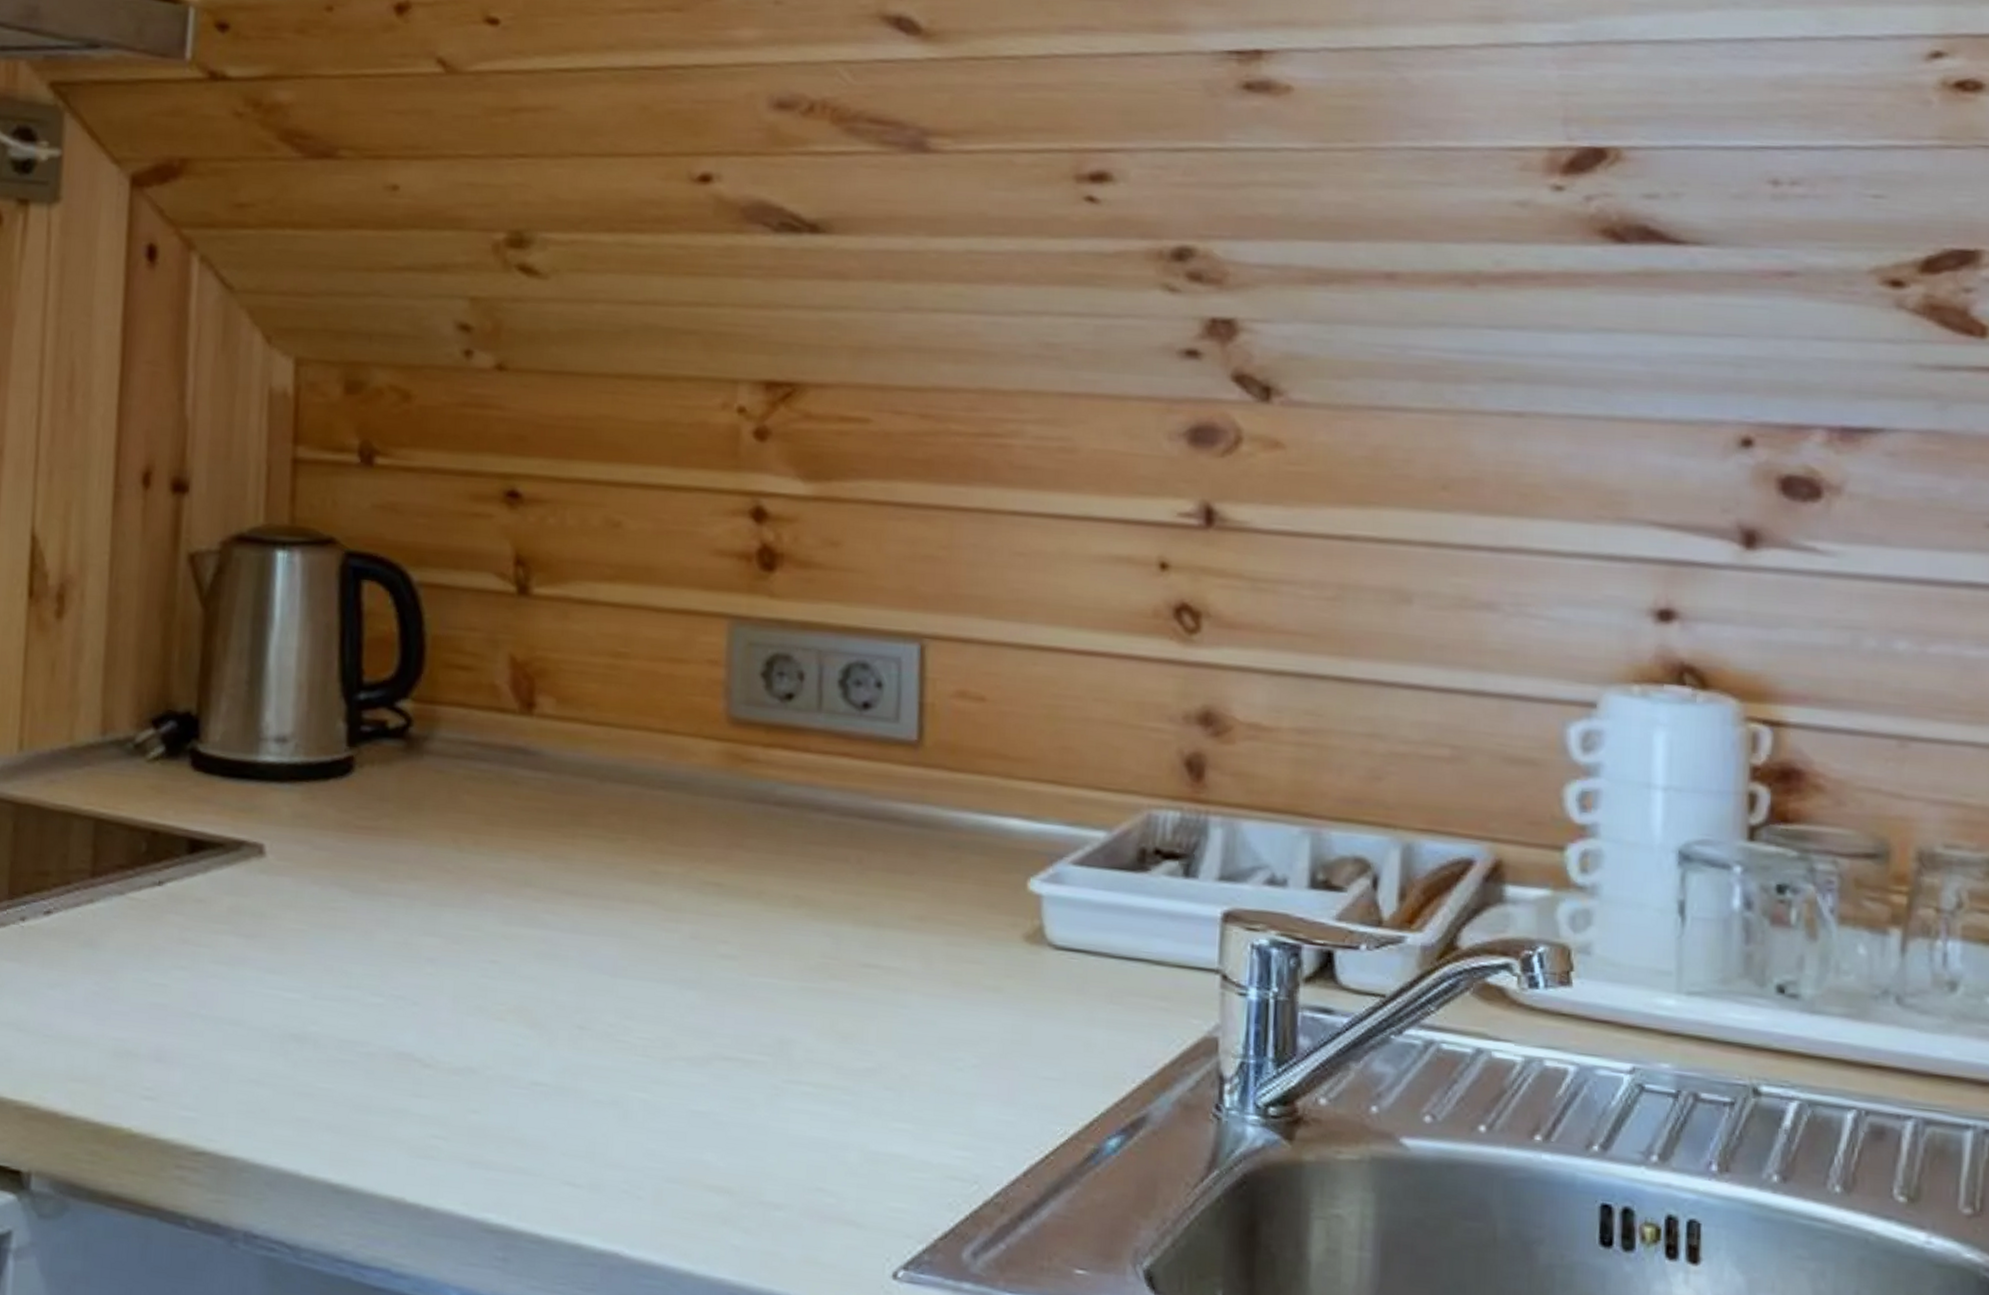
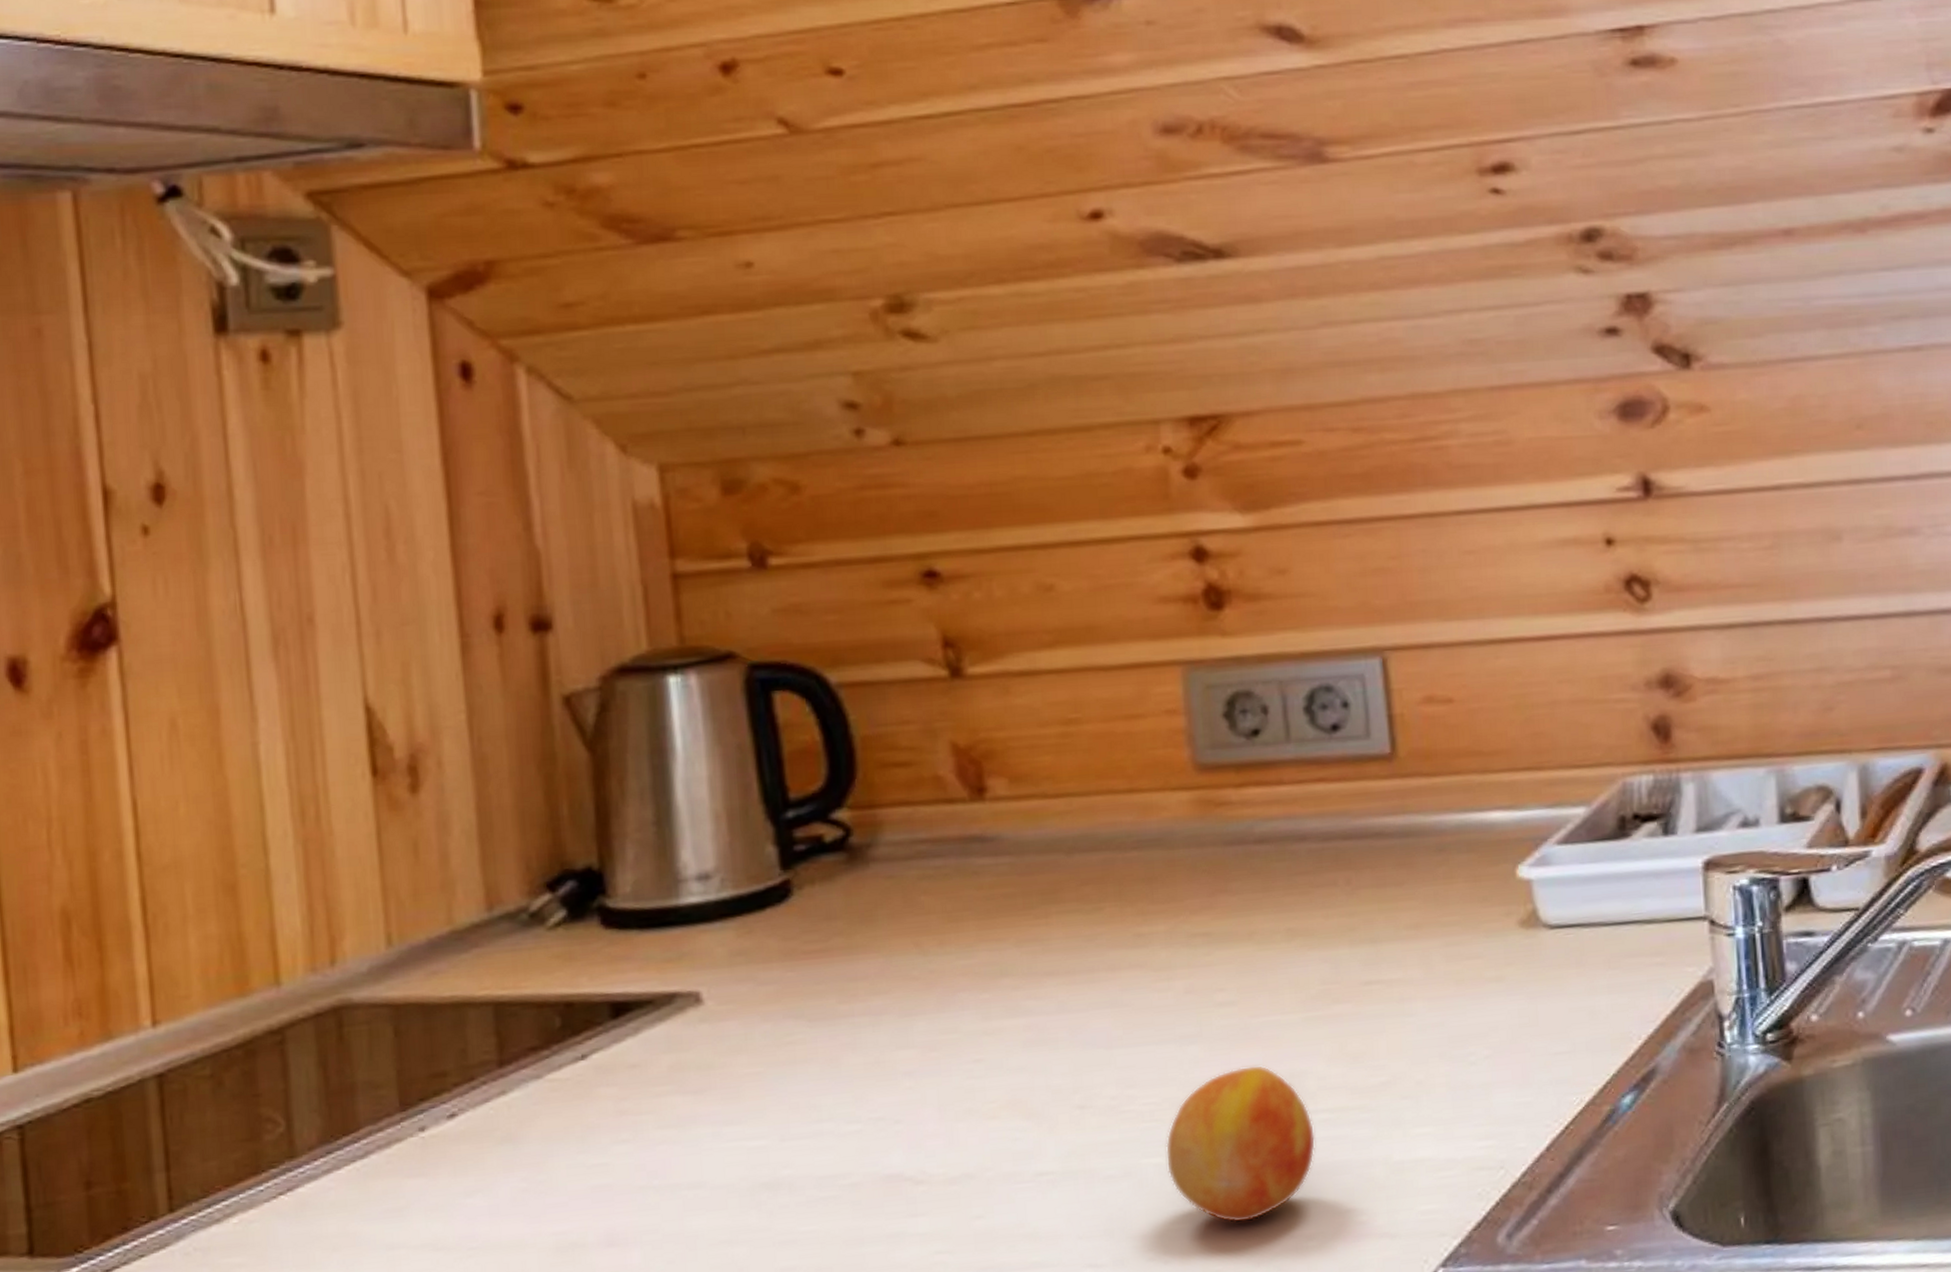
fruit: none [651,1022,797,1178] -> present [1165,1064,1316,1223]

